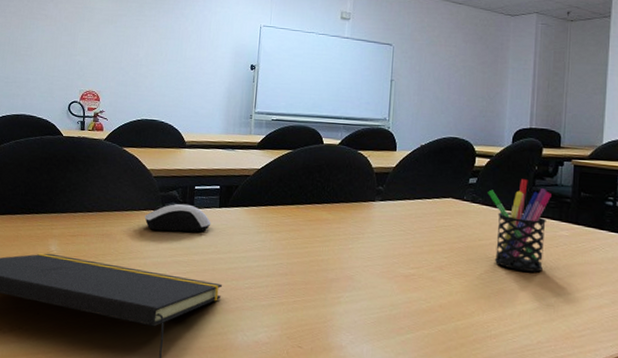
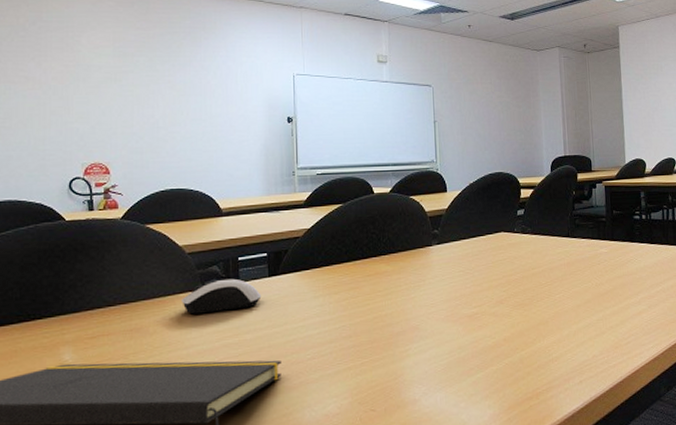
pen holder: present [488,179,551,272] -> none [535,205,590,292]

